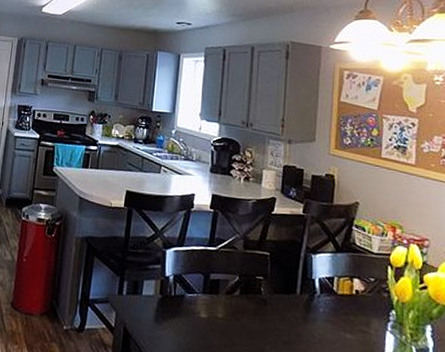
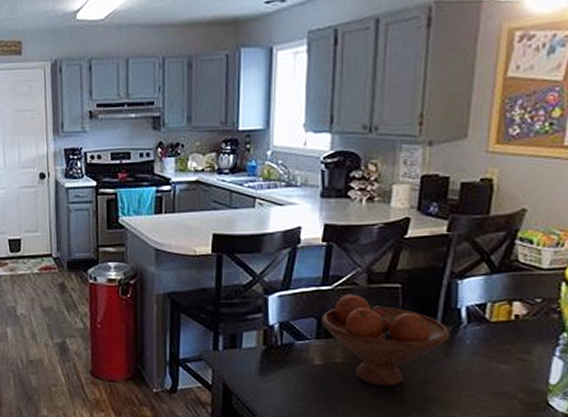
fruit bowl: none [207,256,308,345] -> present [320,294,451,386]

